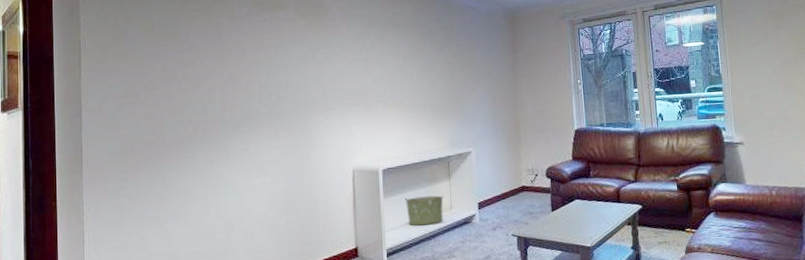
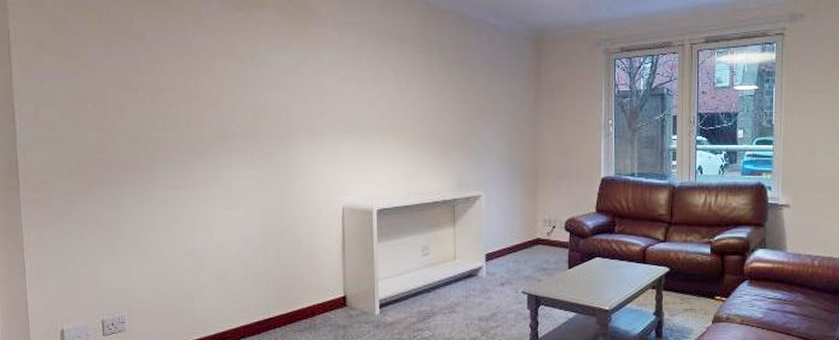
basket: present [404,195,443,227] -> none [401,243,446,277]

